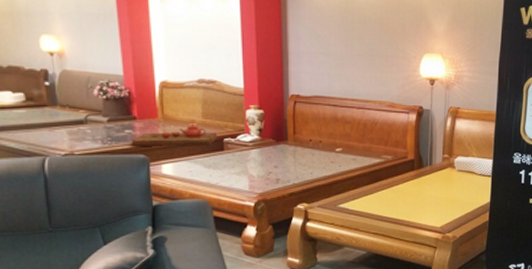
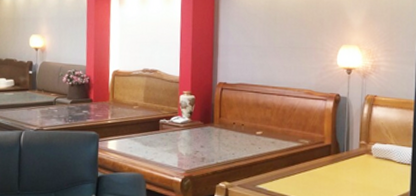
tea set: present [131,123,218,147] -> none [86,106,155,126]

